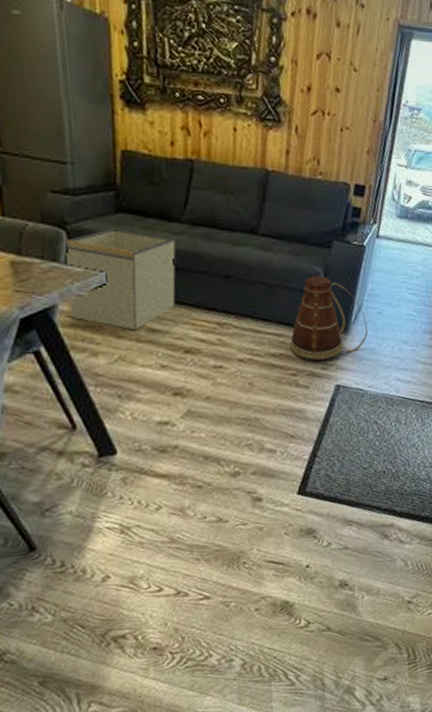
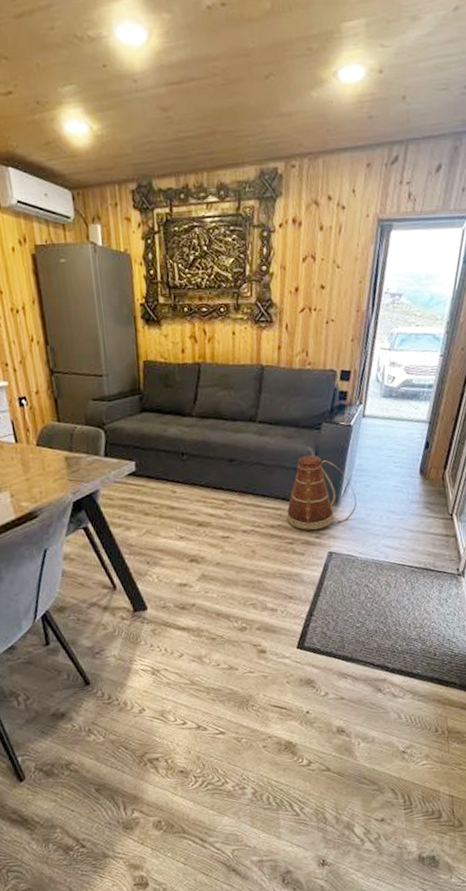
storage bin: present [64,228,176,331] -> none [103,425,189,509]

